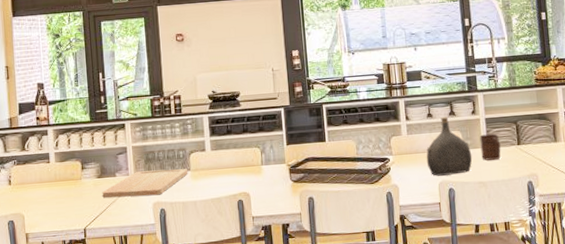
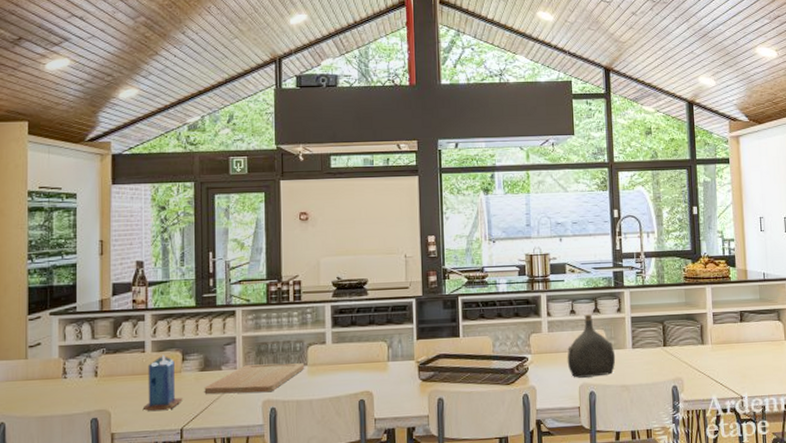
candle: none [50,164,84,214] -> present [142,354,183,411]
cup: present [479,133,501,161] -> none [624,333,646,362]

